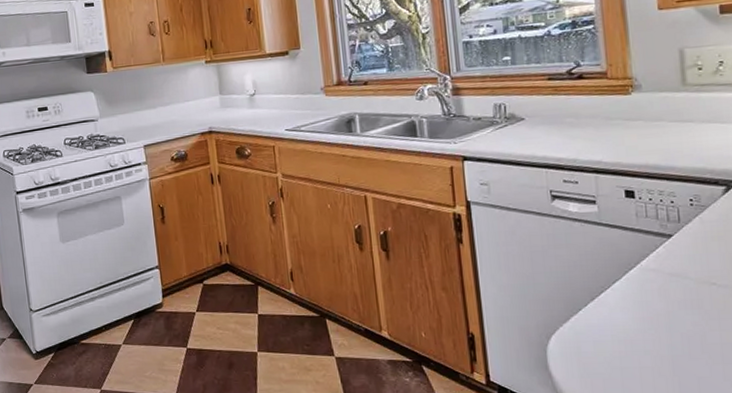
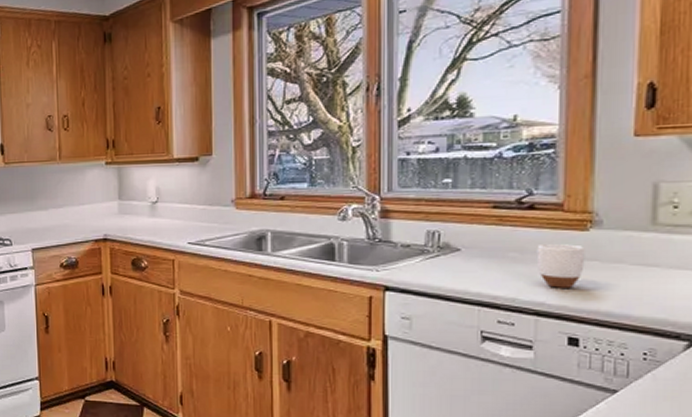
mug: none [589,107,631,147] -> present [536,244,585,288]

